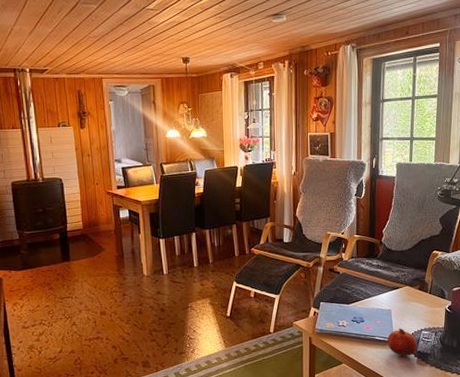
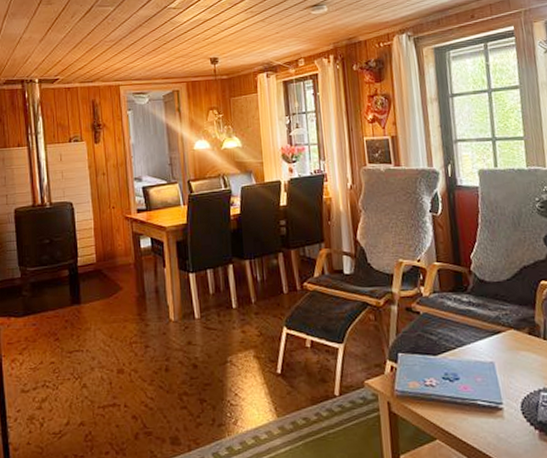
fruit: present [387,328,417,356] -> none [493,387,537,429]

